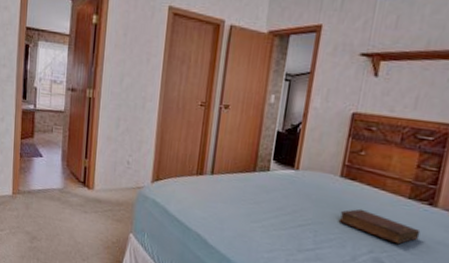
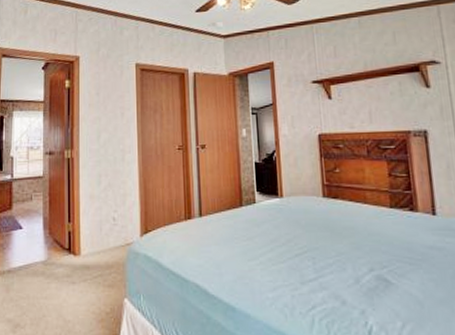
diary: present [338,209,421,245] -> none [331,226,412,257]

